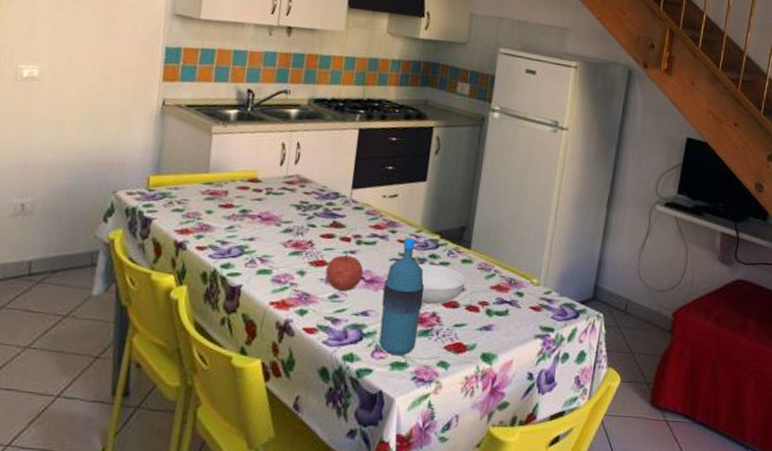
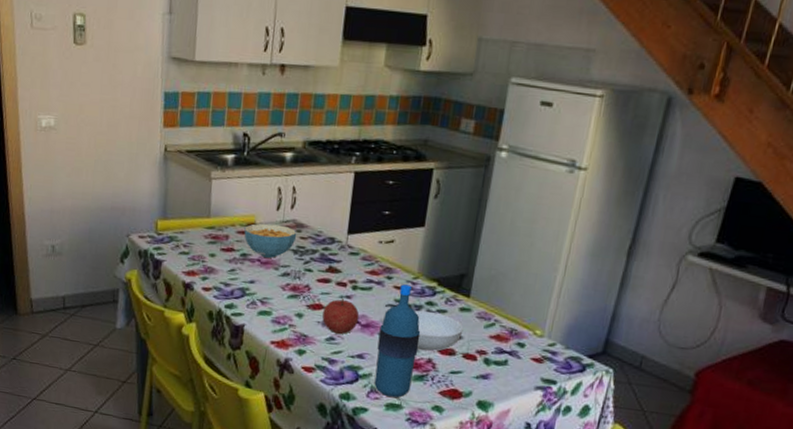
cereal bowl: none [244,178,301,214] -> present [244,223,297,258]

